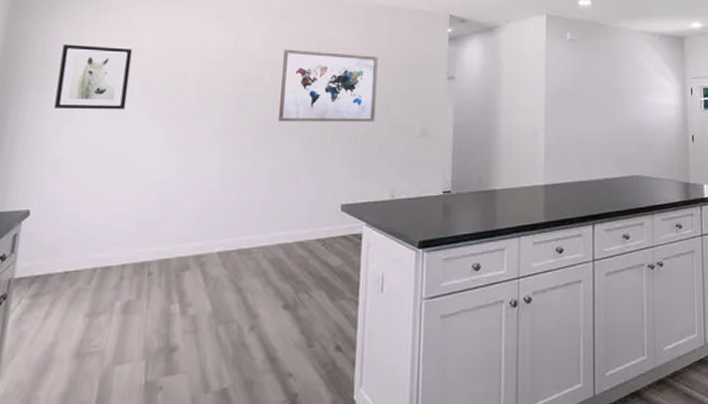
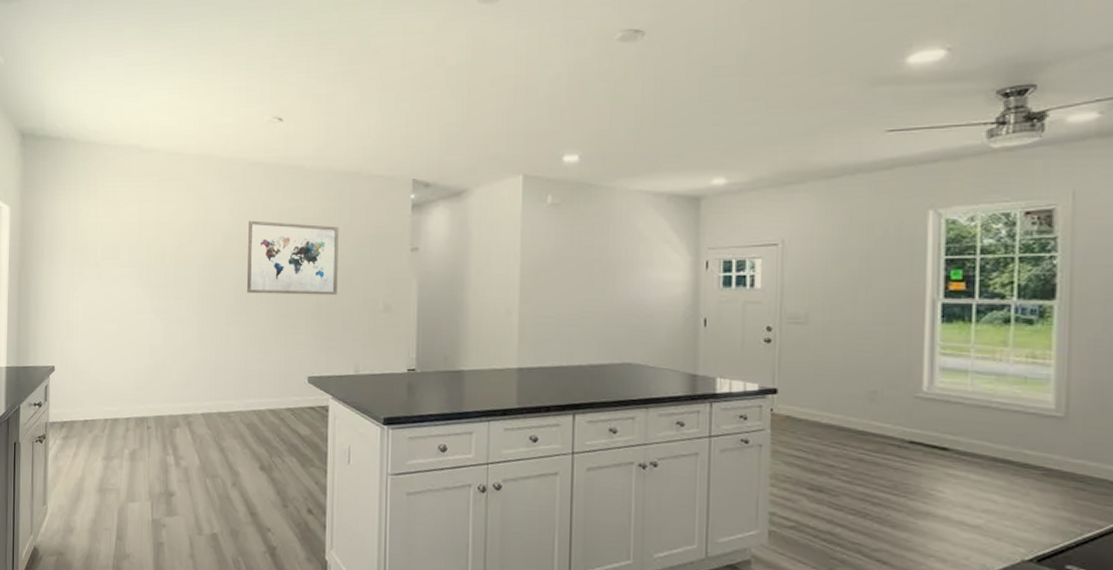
wall art: present [54,44,133,110] -> none [64,219,119,280]

